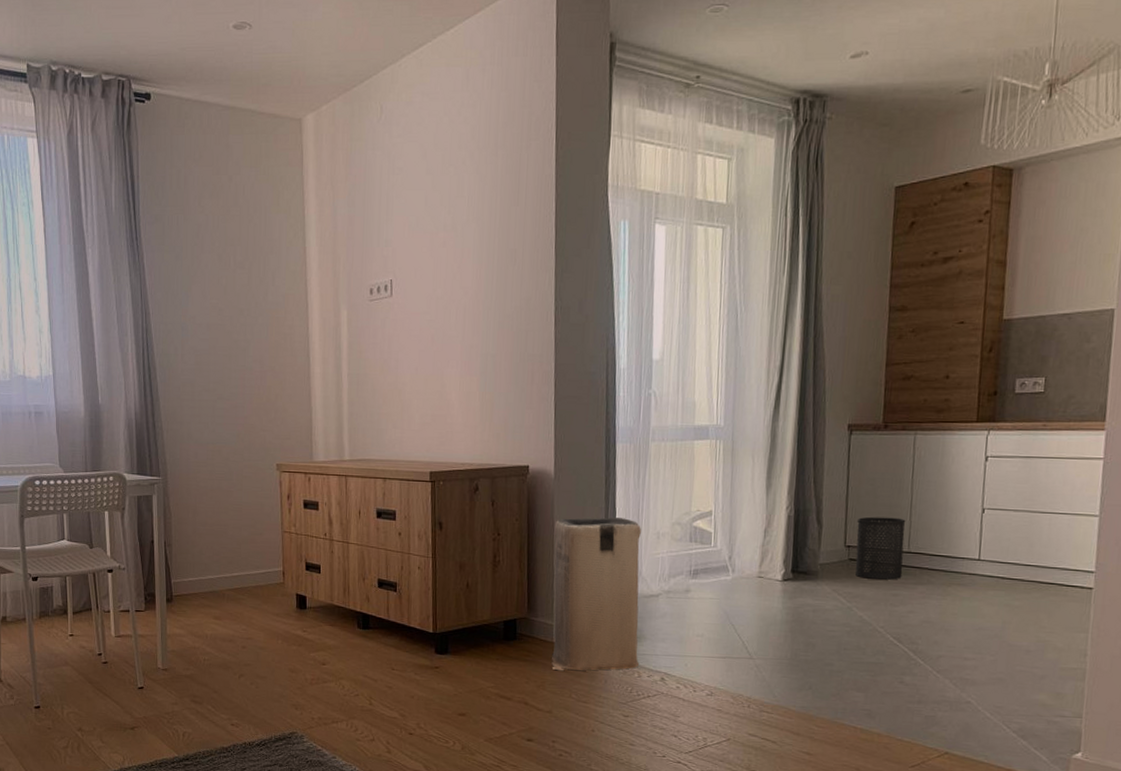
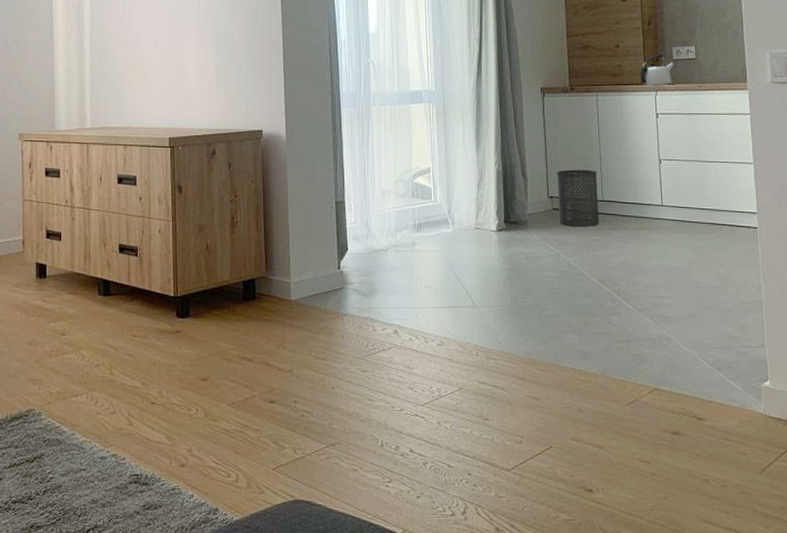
laundry basket: present [551,517,641,671] -> none [288,177,373,329]
kettle: none [970,386,1017,425] -> present [640,54,675,87]

